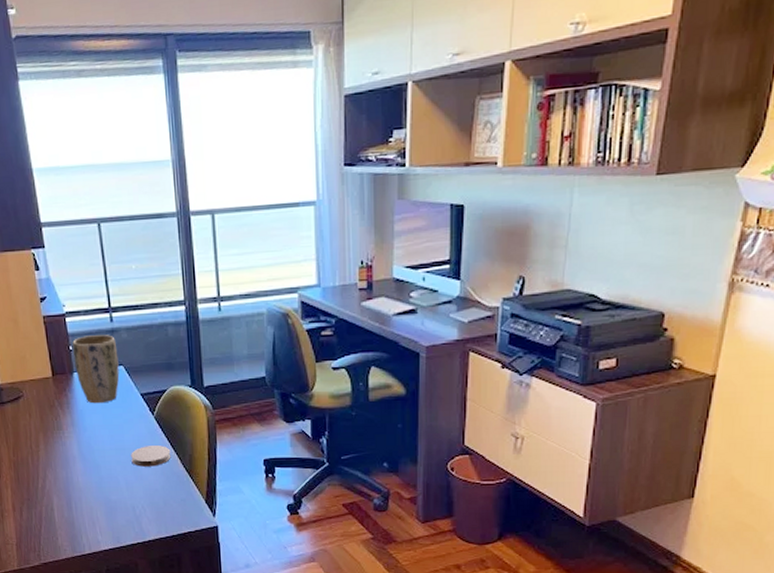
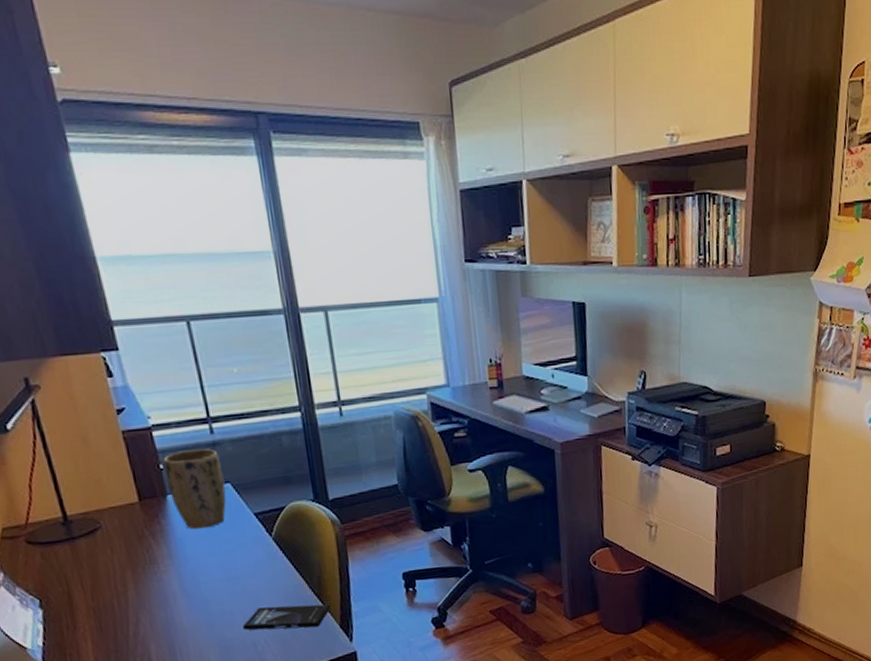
smartphone: none [125,476,199,500] -> present [242,604,331,630]
coaster: present [131,445,171,467] -> none [246,569,296,597]

